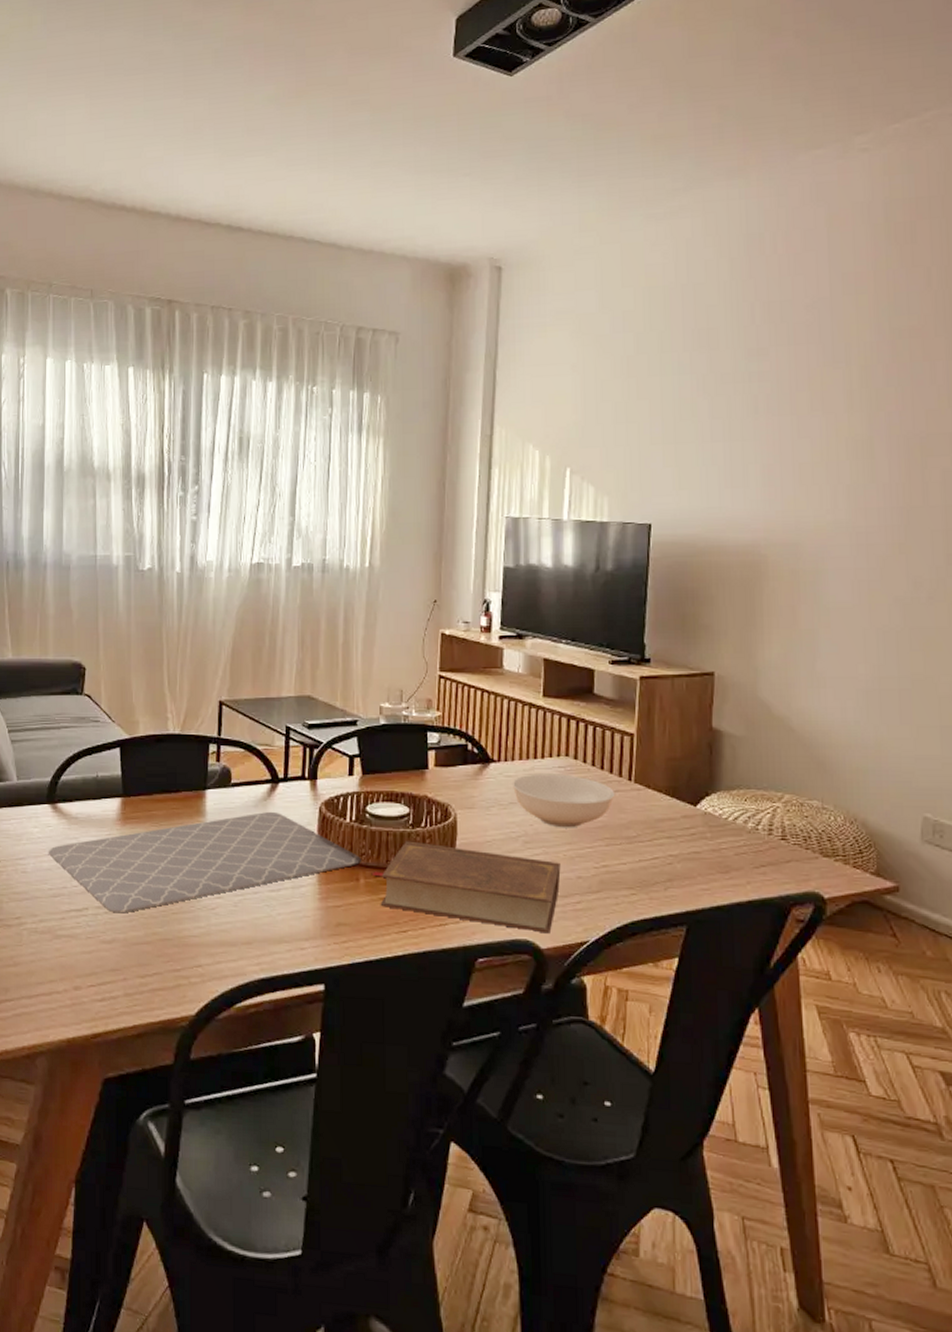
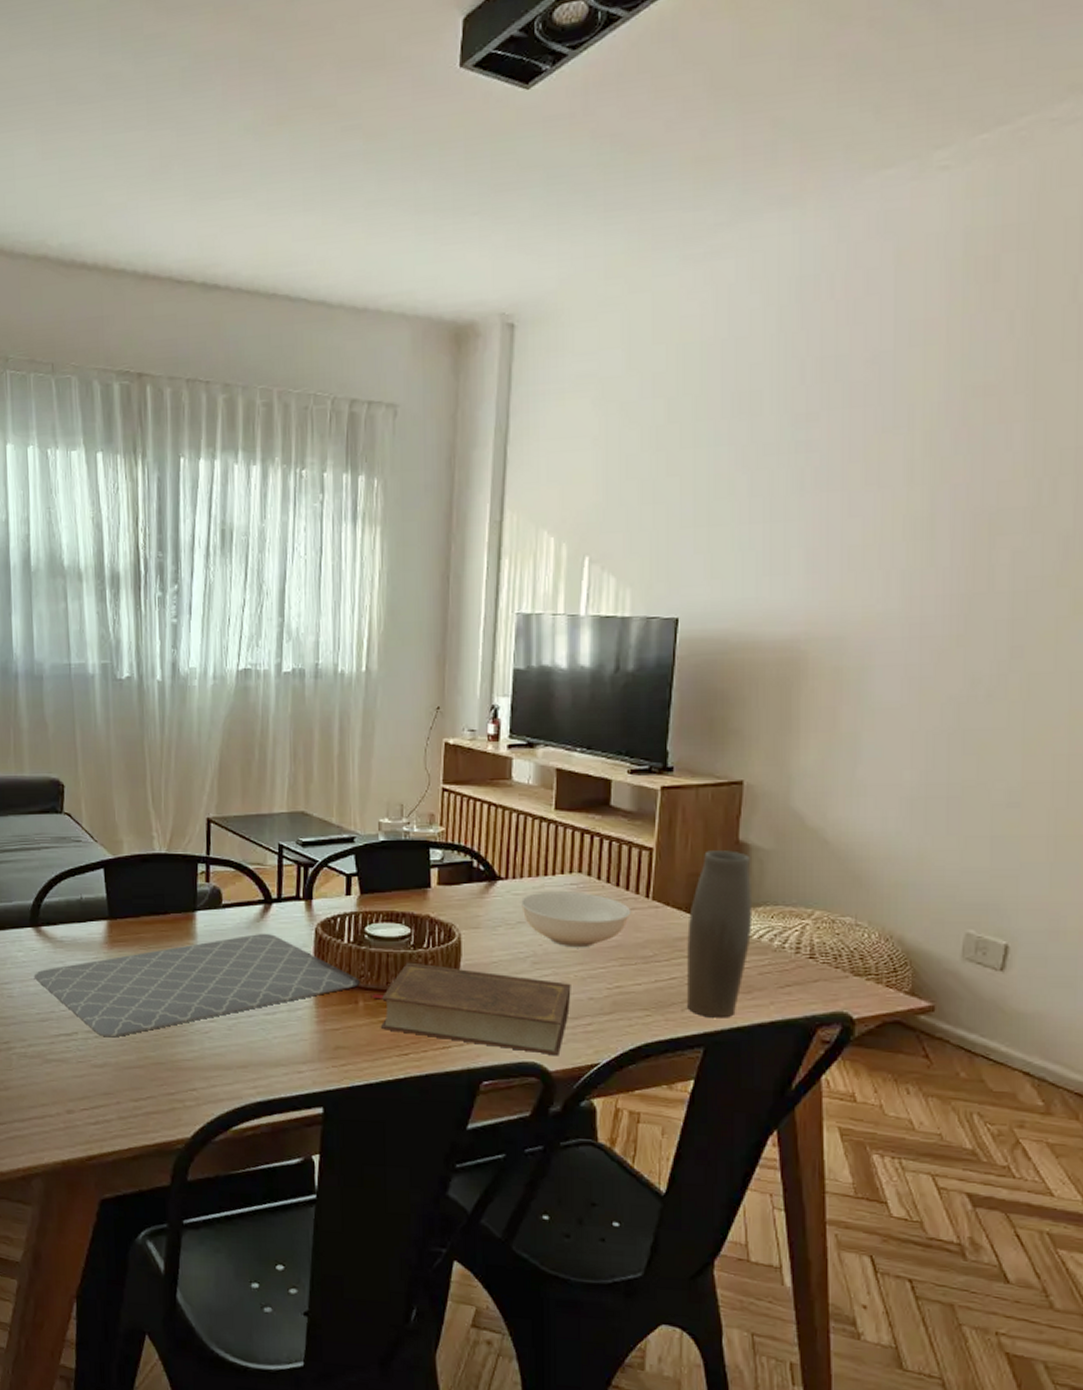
vase: none [668,737,728,897] -> present [687,850,753,1018]

